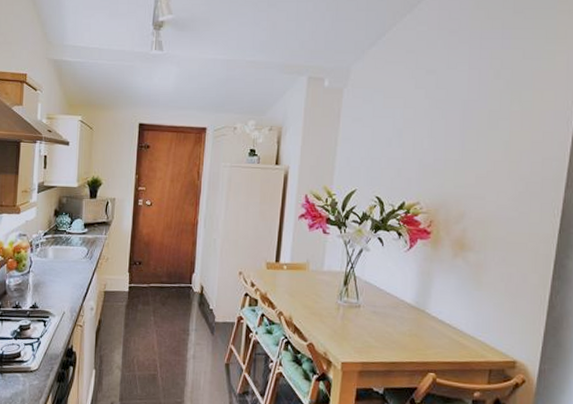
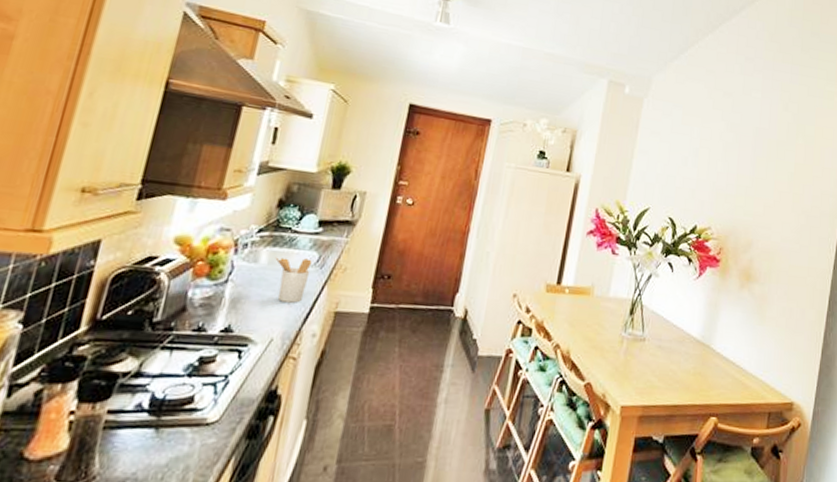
utensil holder: none [58,252,84,286] -> present [275,257,312,303]

